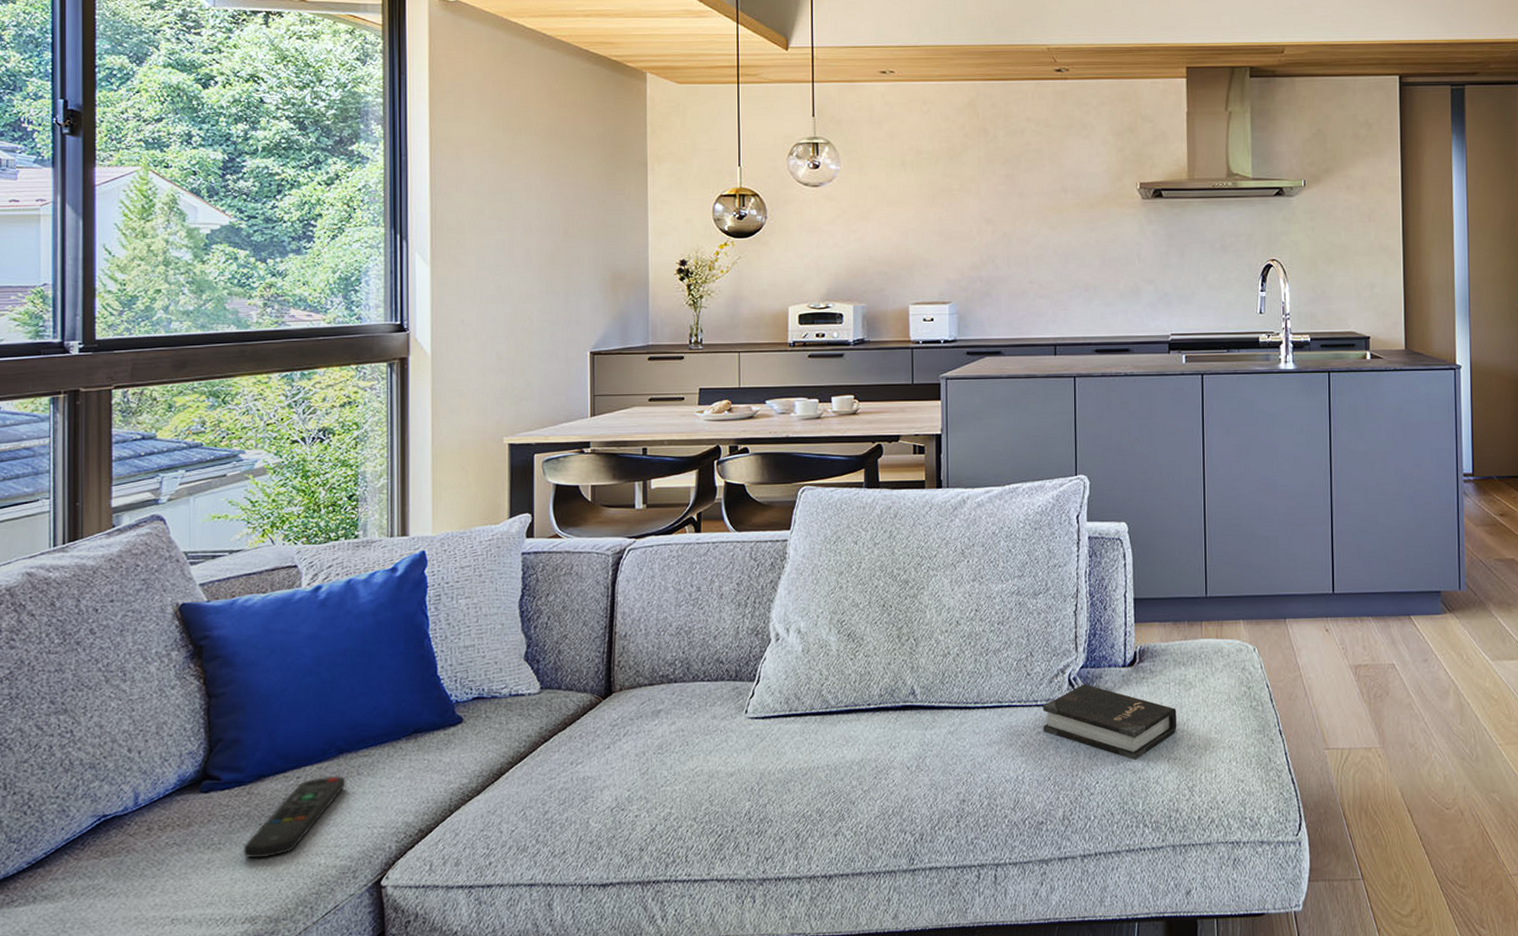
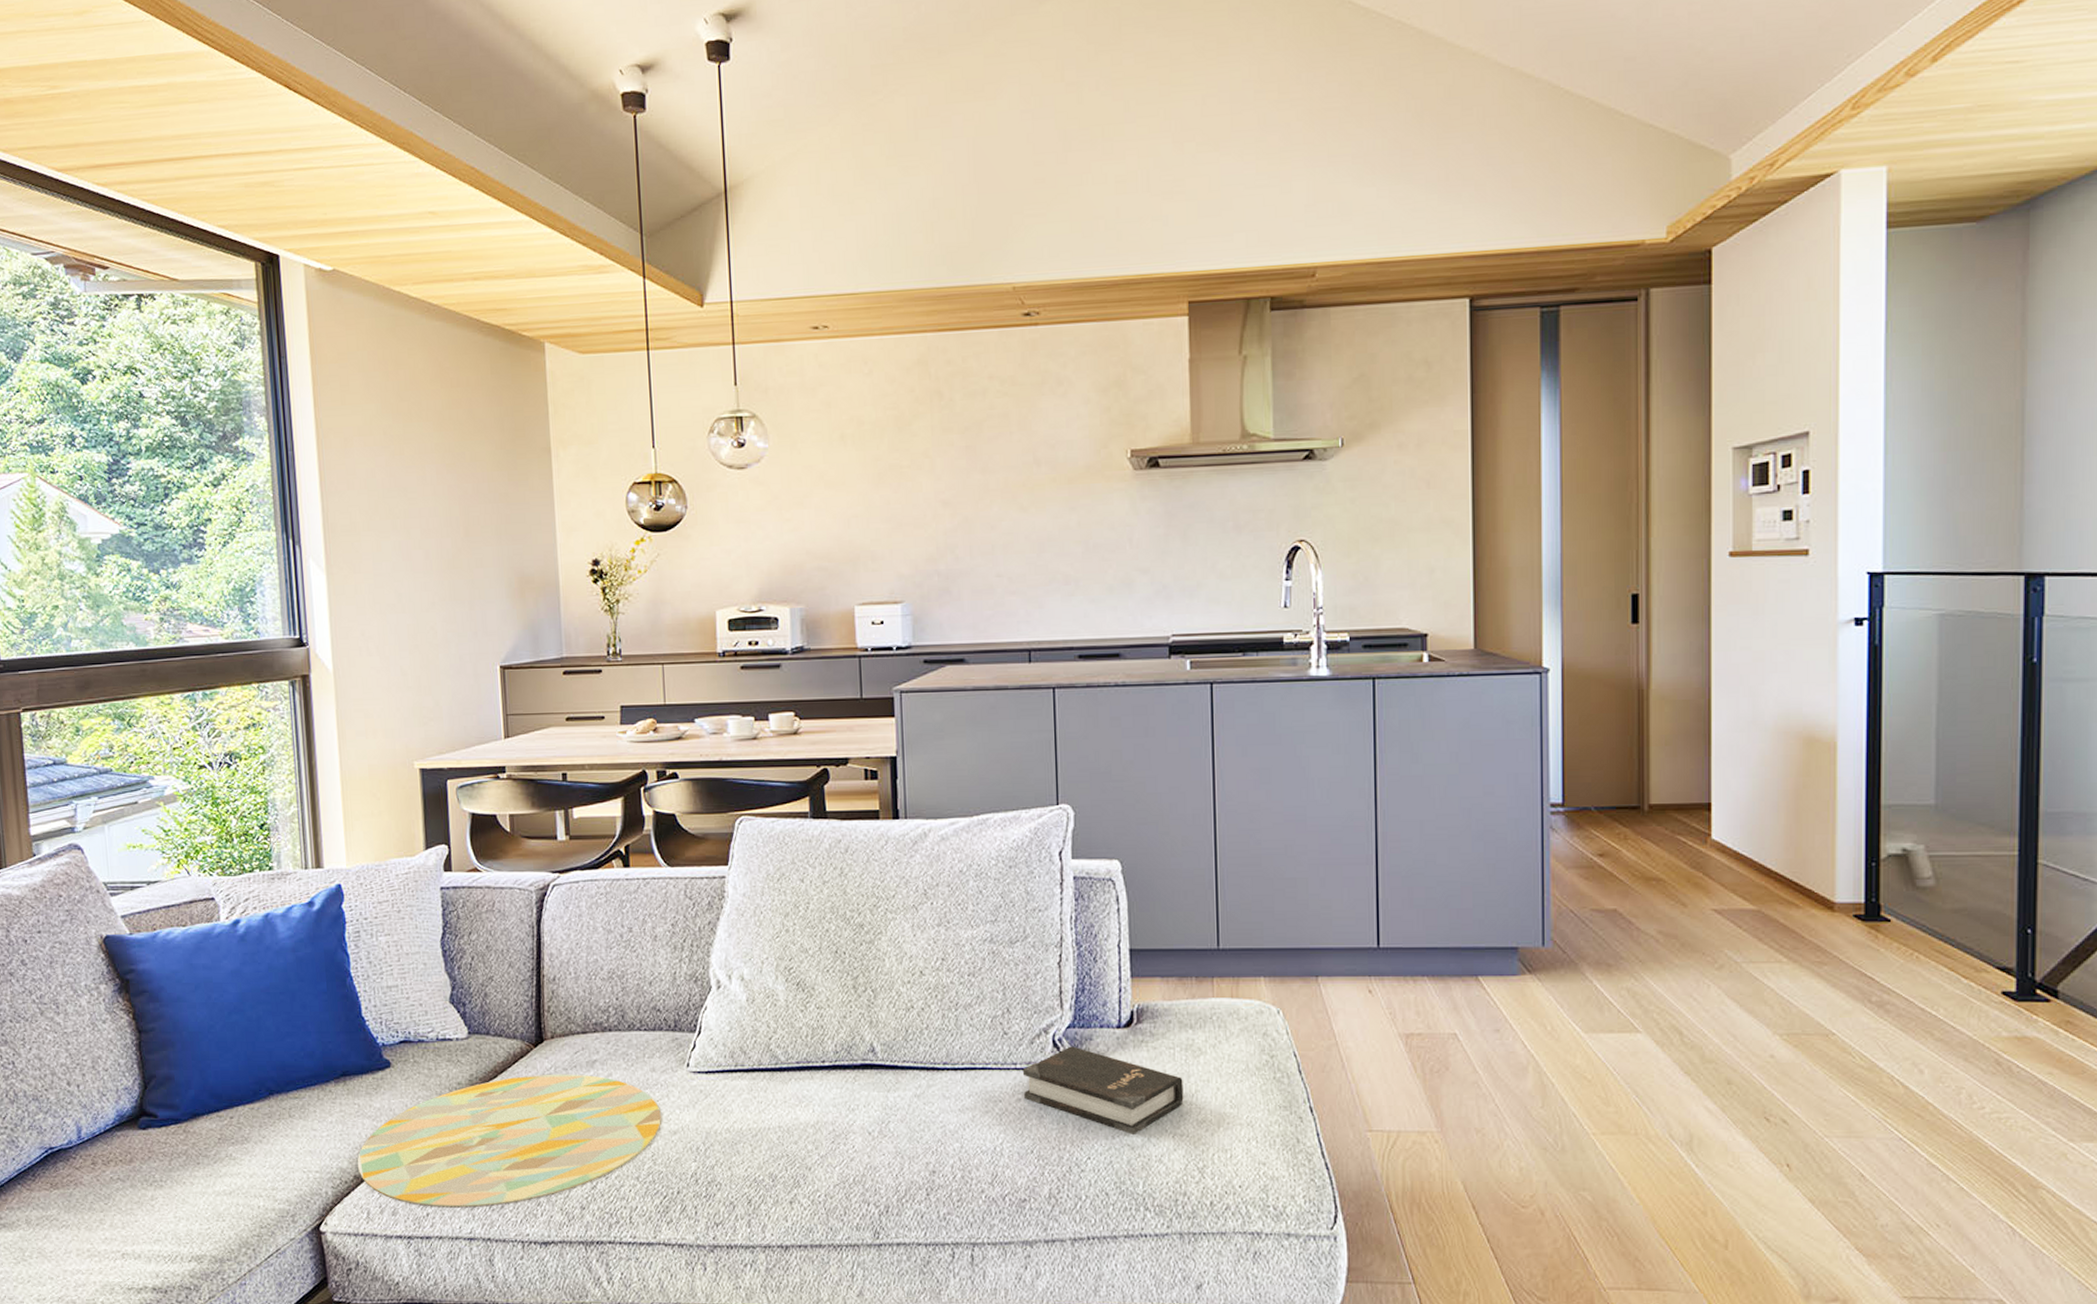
remote control: present [243,775,346,859] -> none [184,1117,279,1198]
decorative tray: none [423,723,719,856] -> present [357,1074,661,1208]

